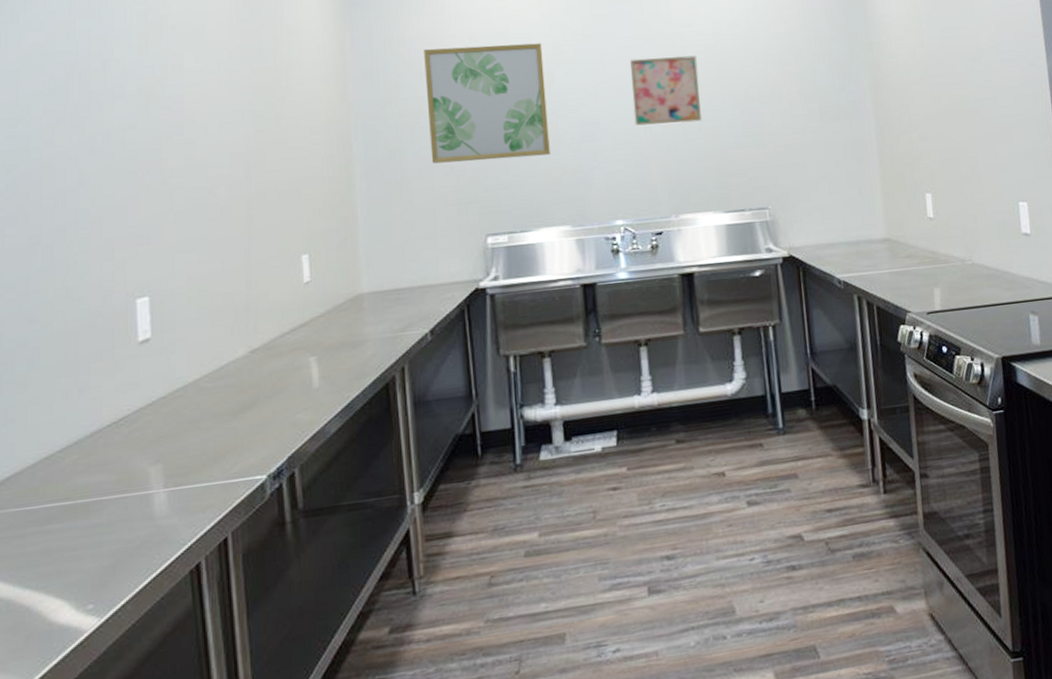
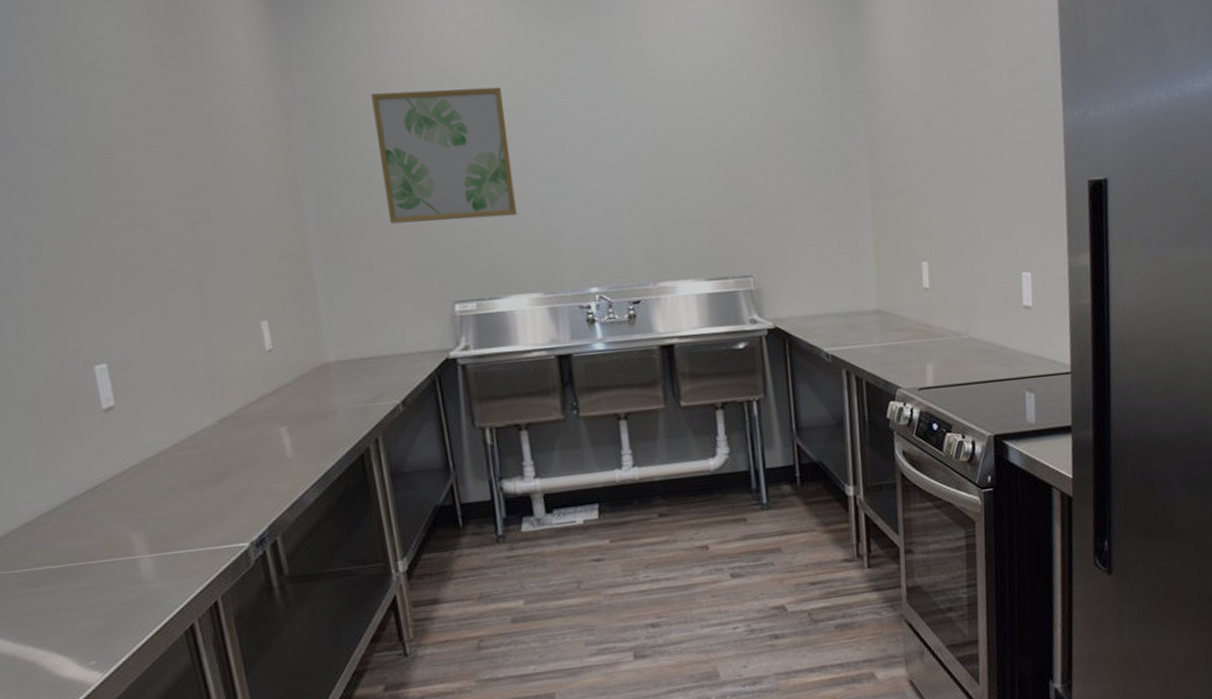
wall art: present [629,55,703,127] -> none [599,103,681,184]

